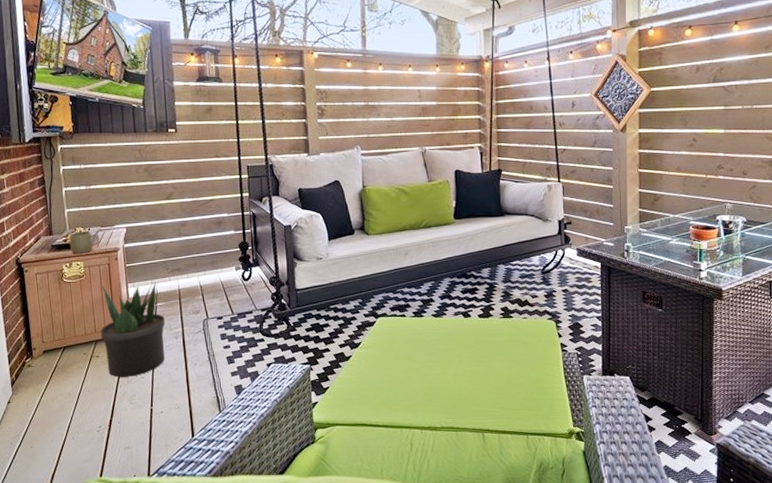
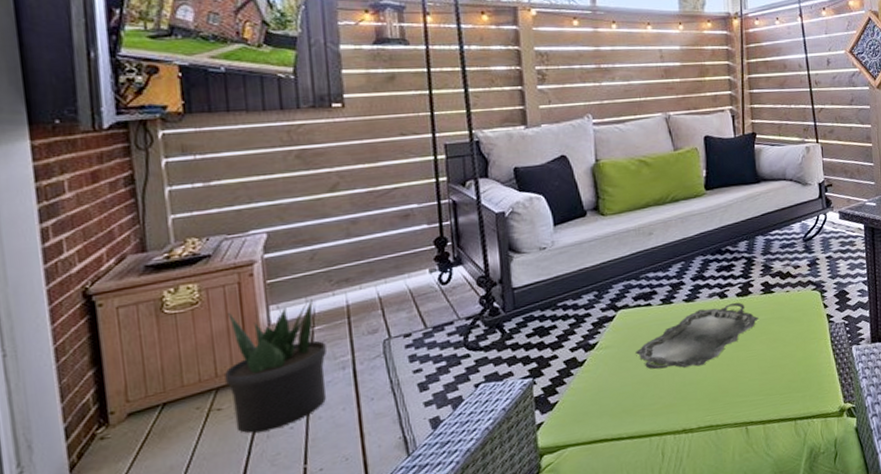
mug: present [68,230,100,254] -> none [173,241,225,274]
serving tray: none [391,322,498,374] -> present [636,302,760,370]

